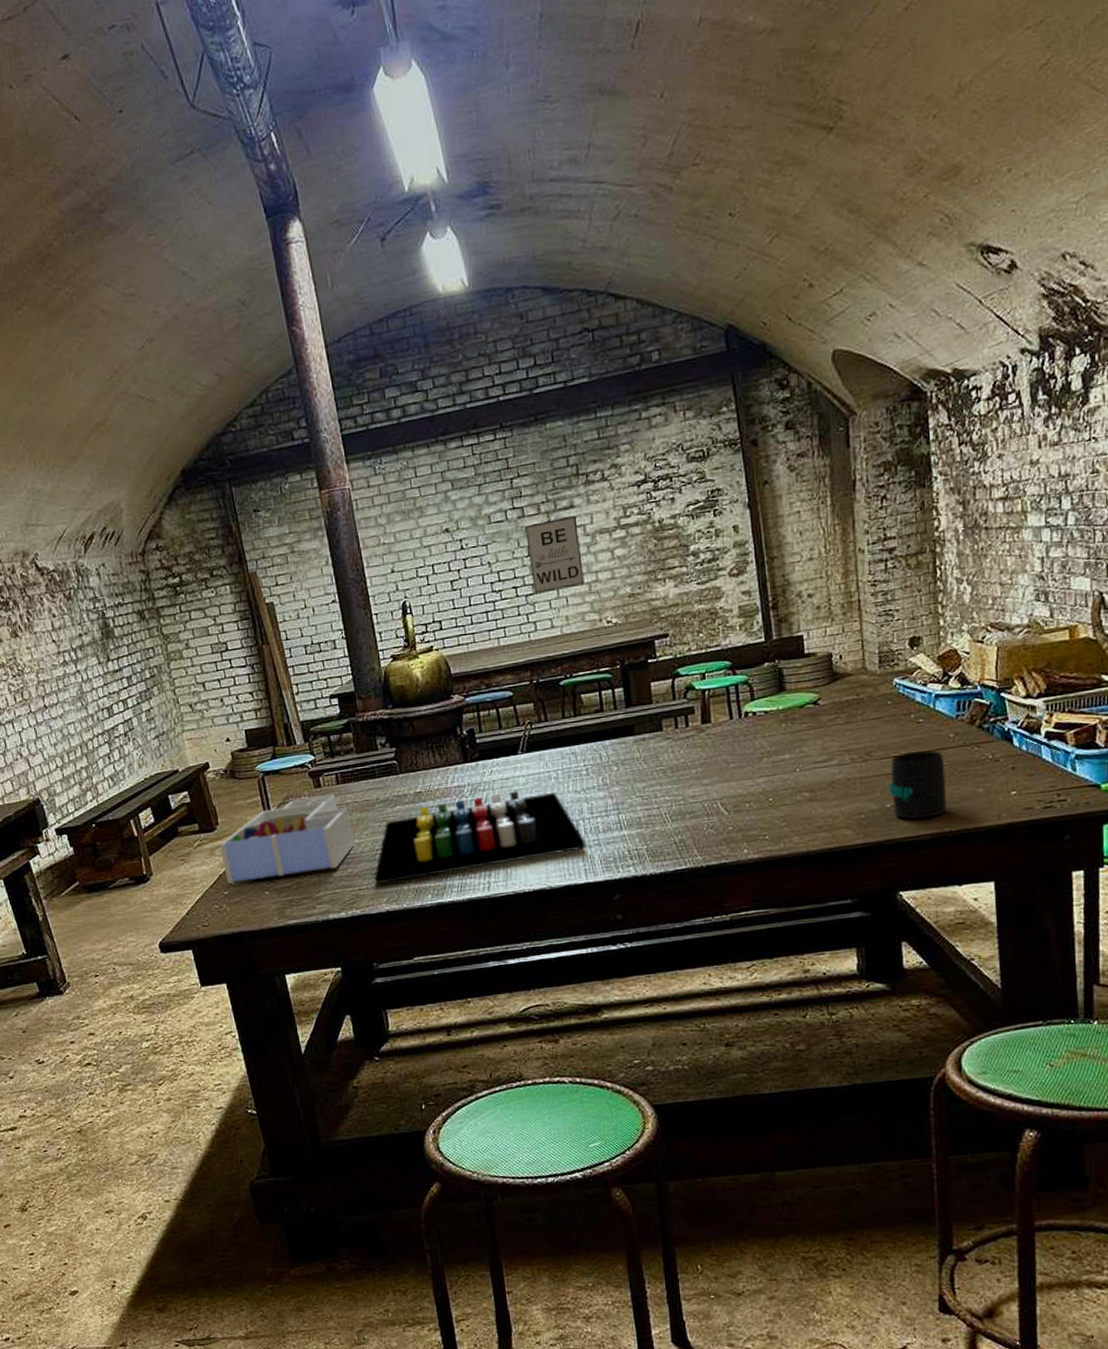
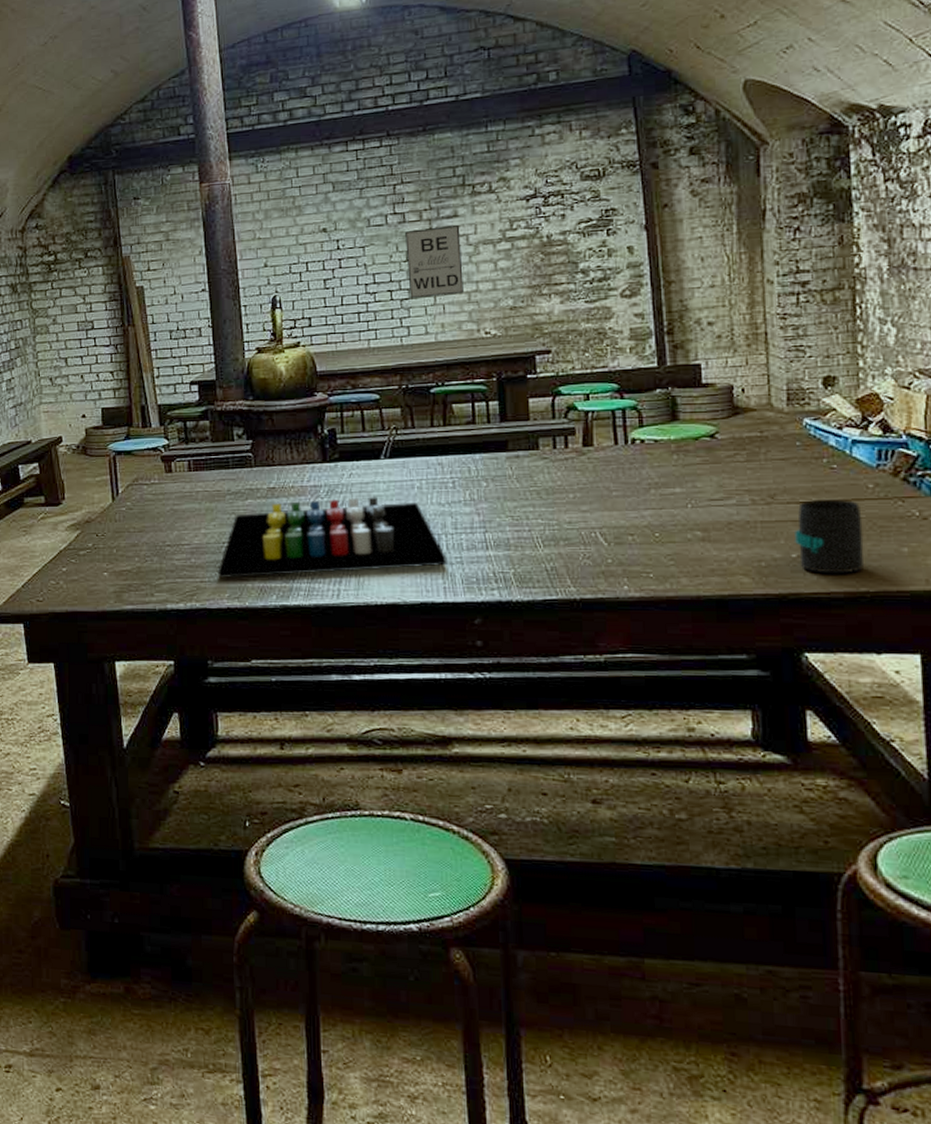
desk organizer: present [218,794,356,883] -> none [62,481,202,560]

